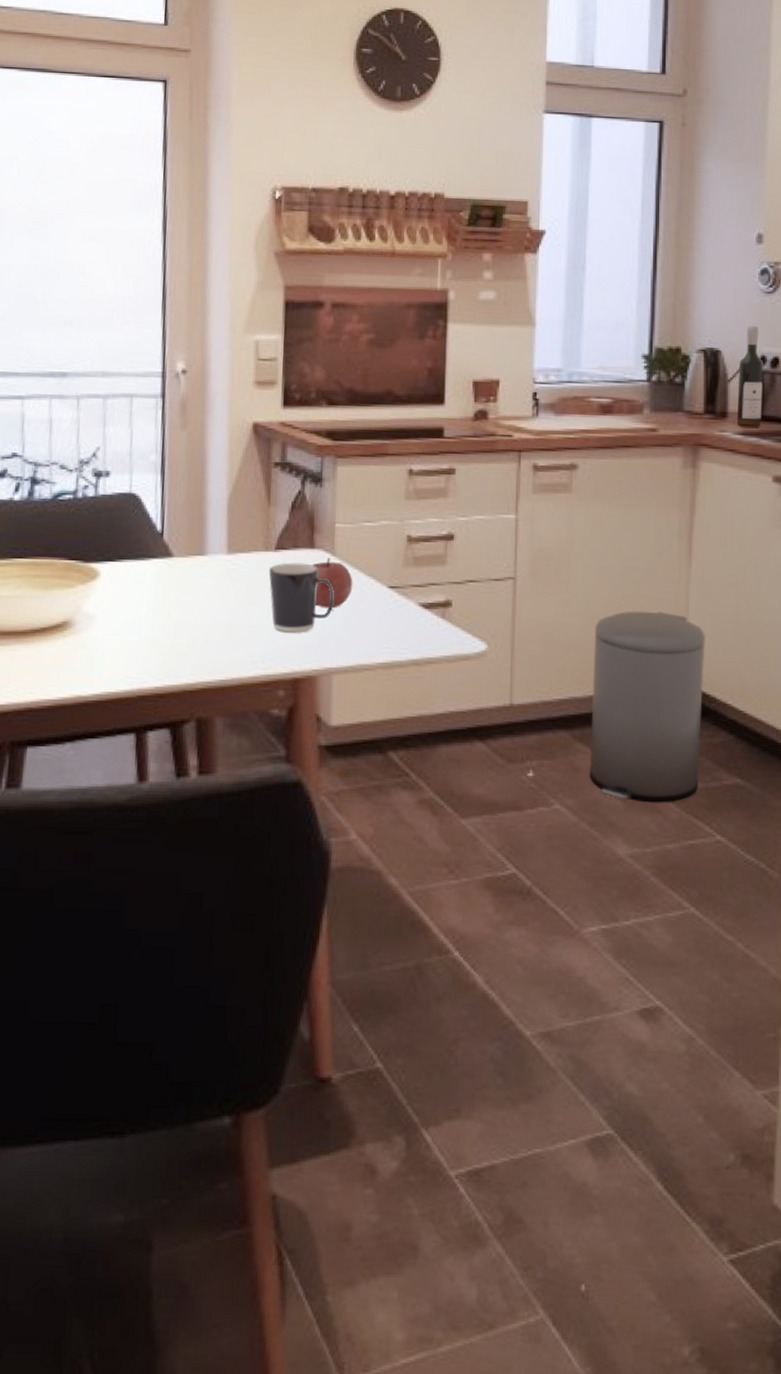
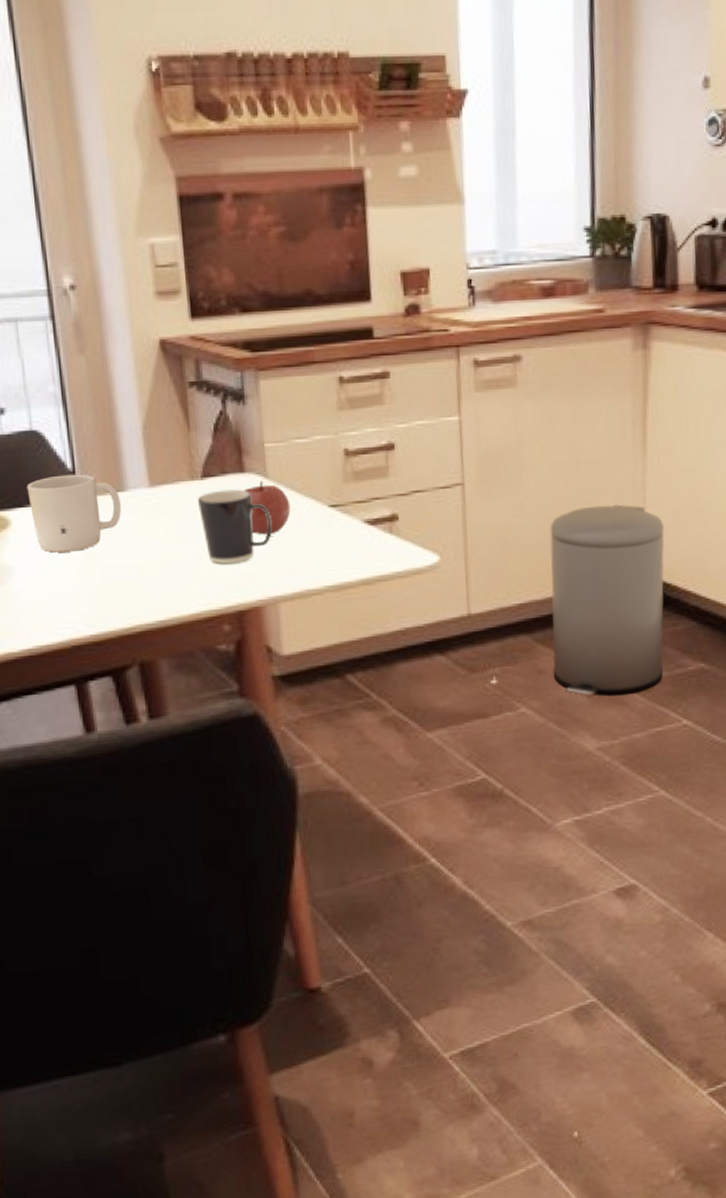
mug: none [118,535,200,607] -> present [26,474,121,553]
bottle: present [736,326,764,427] -> none [688,185,715,300]

